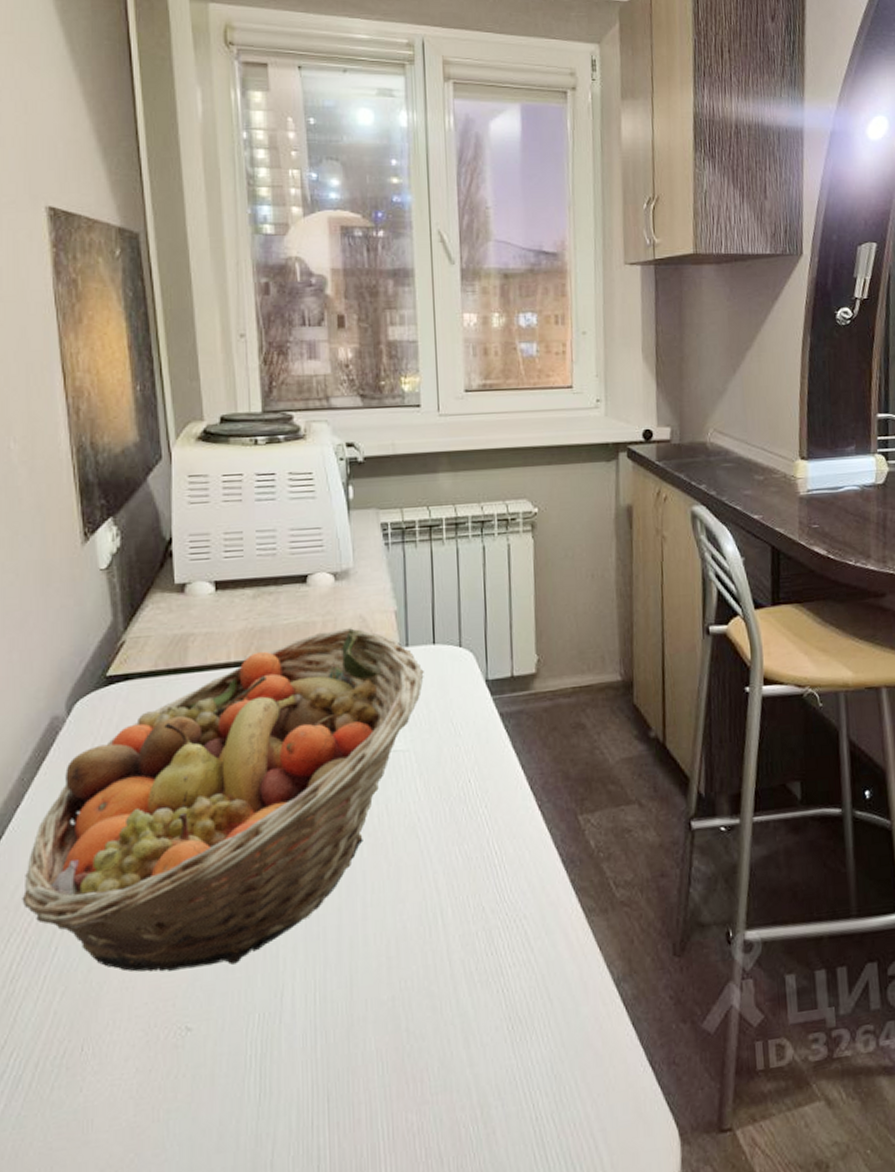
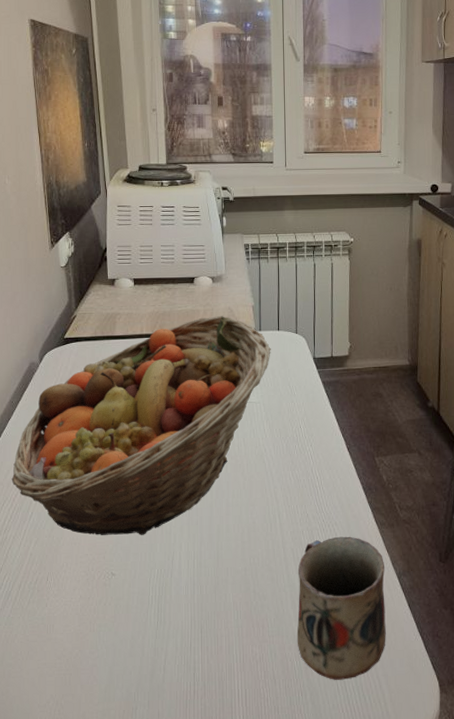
mug: none [471,932,602,1148] -> present [297,536,386,680]

